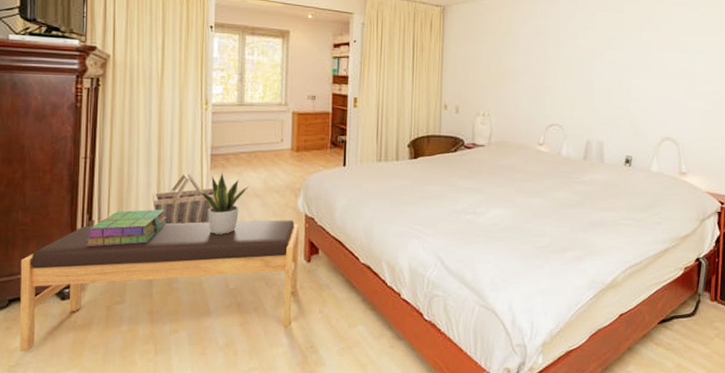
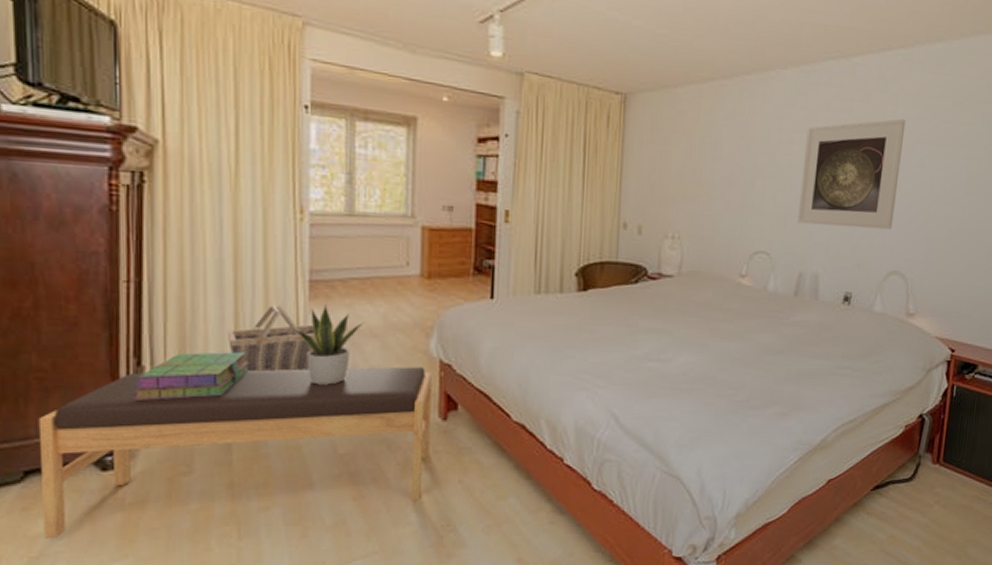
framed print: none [583,14,669,104] -> present [796,118,906,230]

